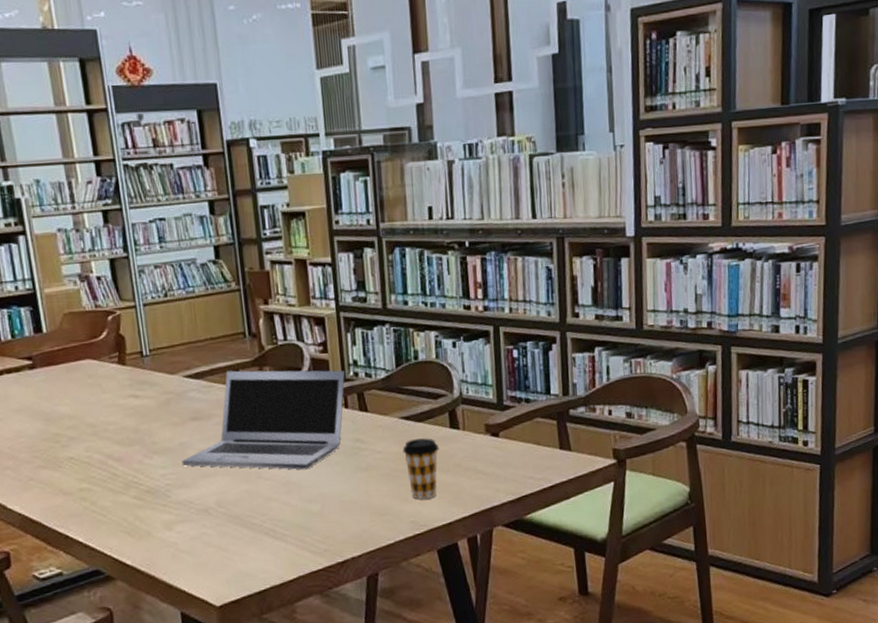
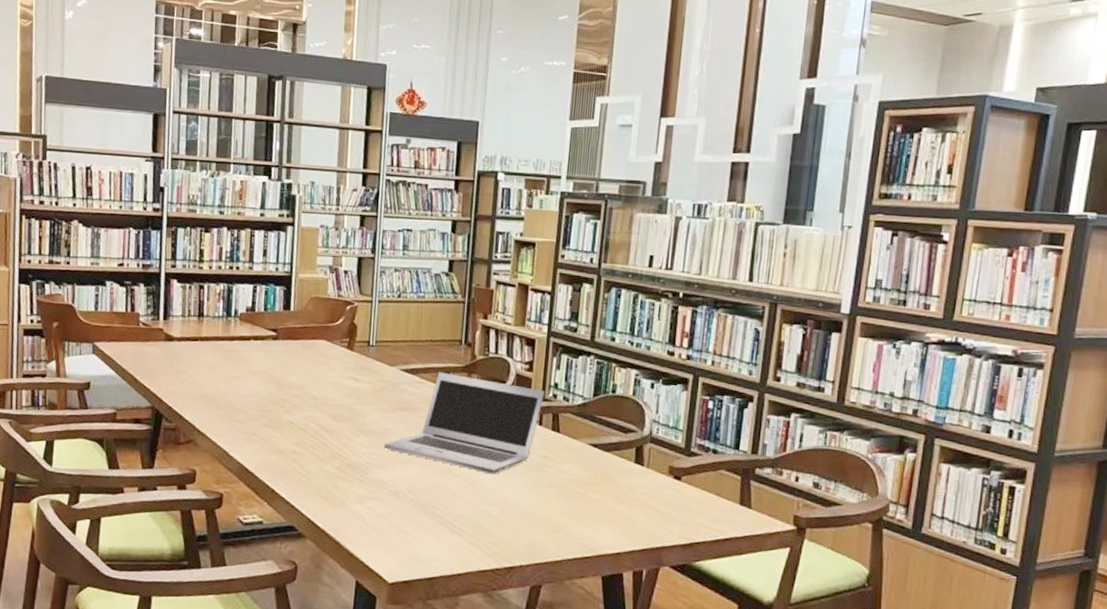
coffee cup: present [402,438,439,499] -> none [585,466,621,526]

